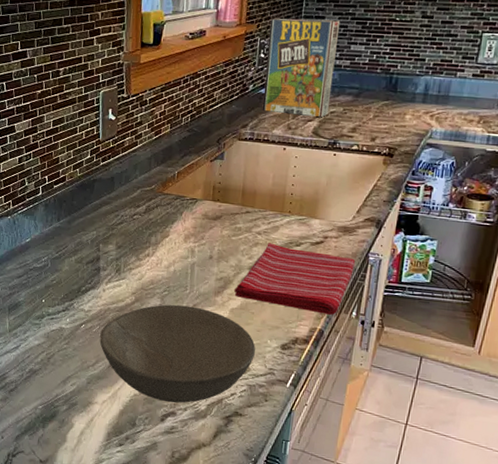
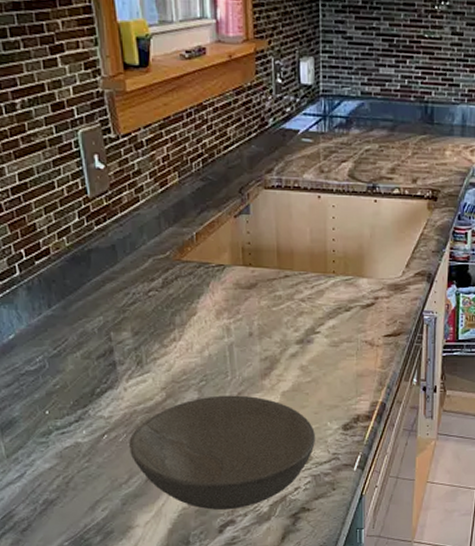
dish towel: present [234,243,356,315] -> none [283,310,411,385]
cereal box: present [262,18,341,117] -> none [283,33,365,156]

